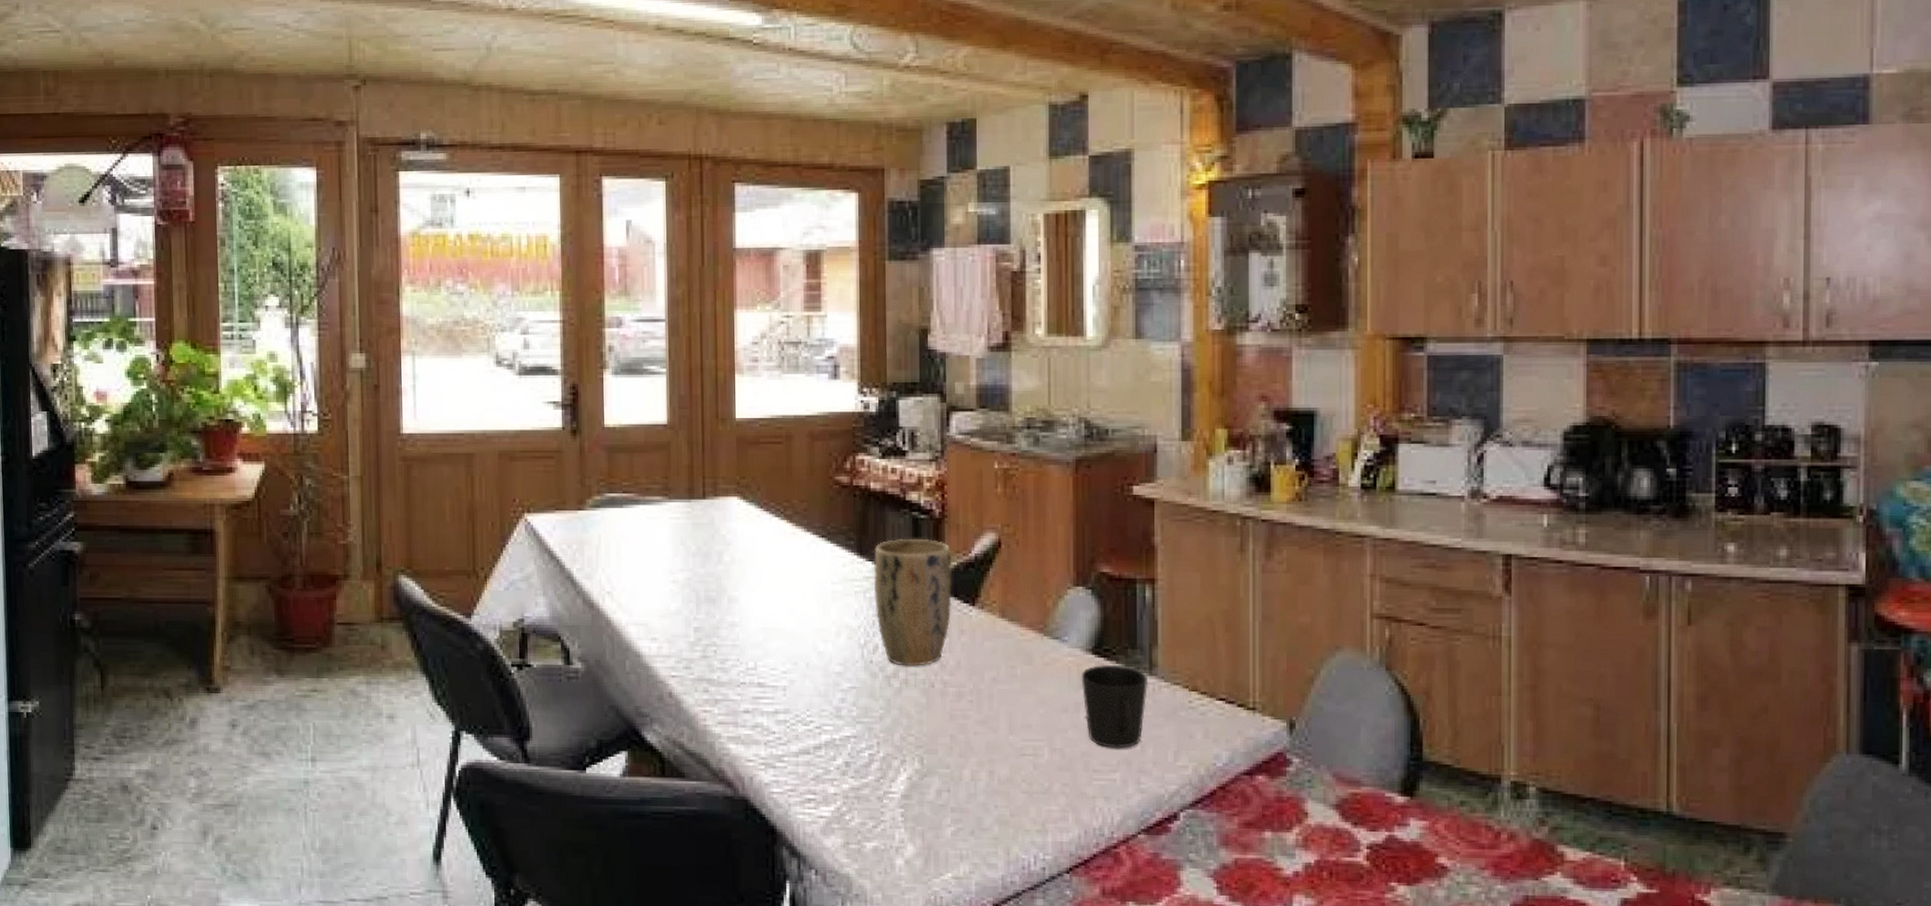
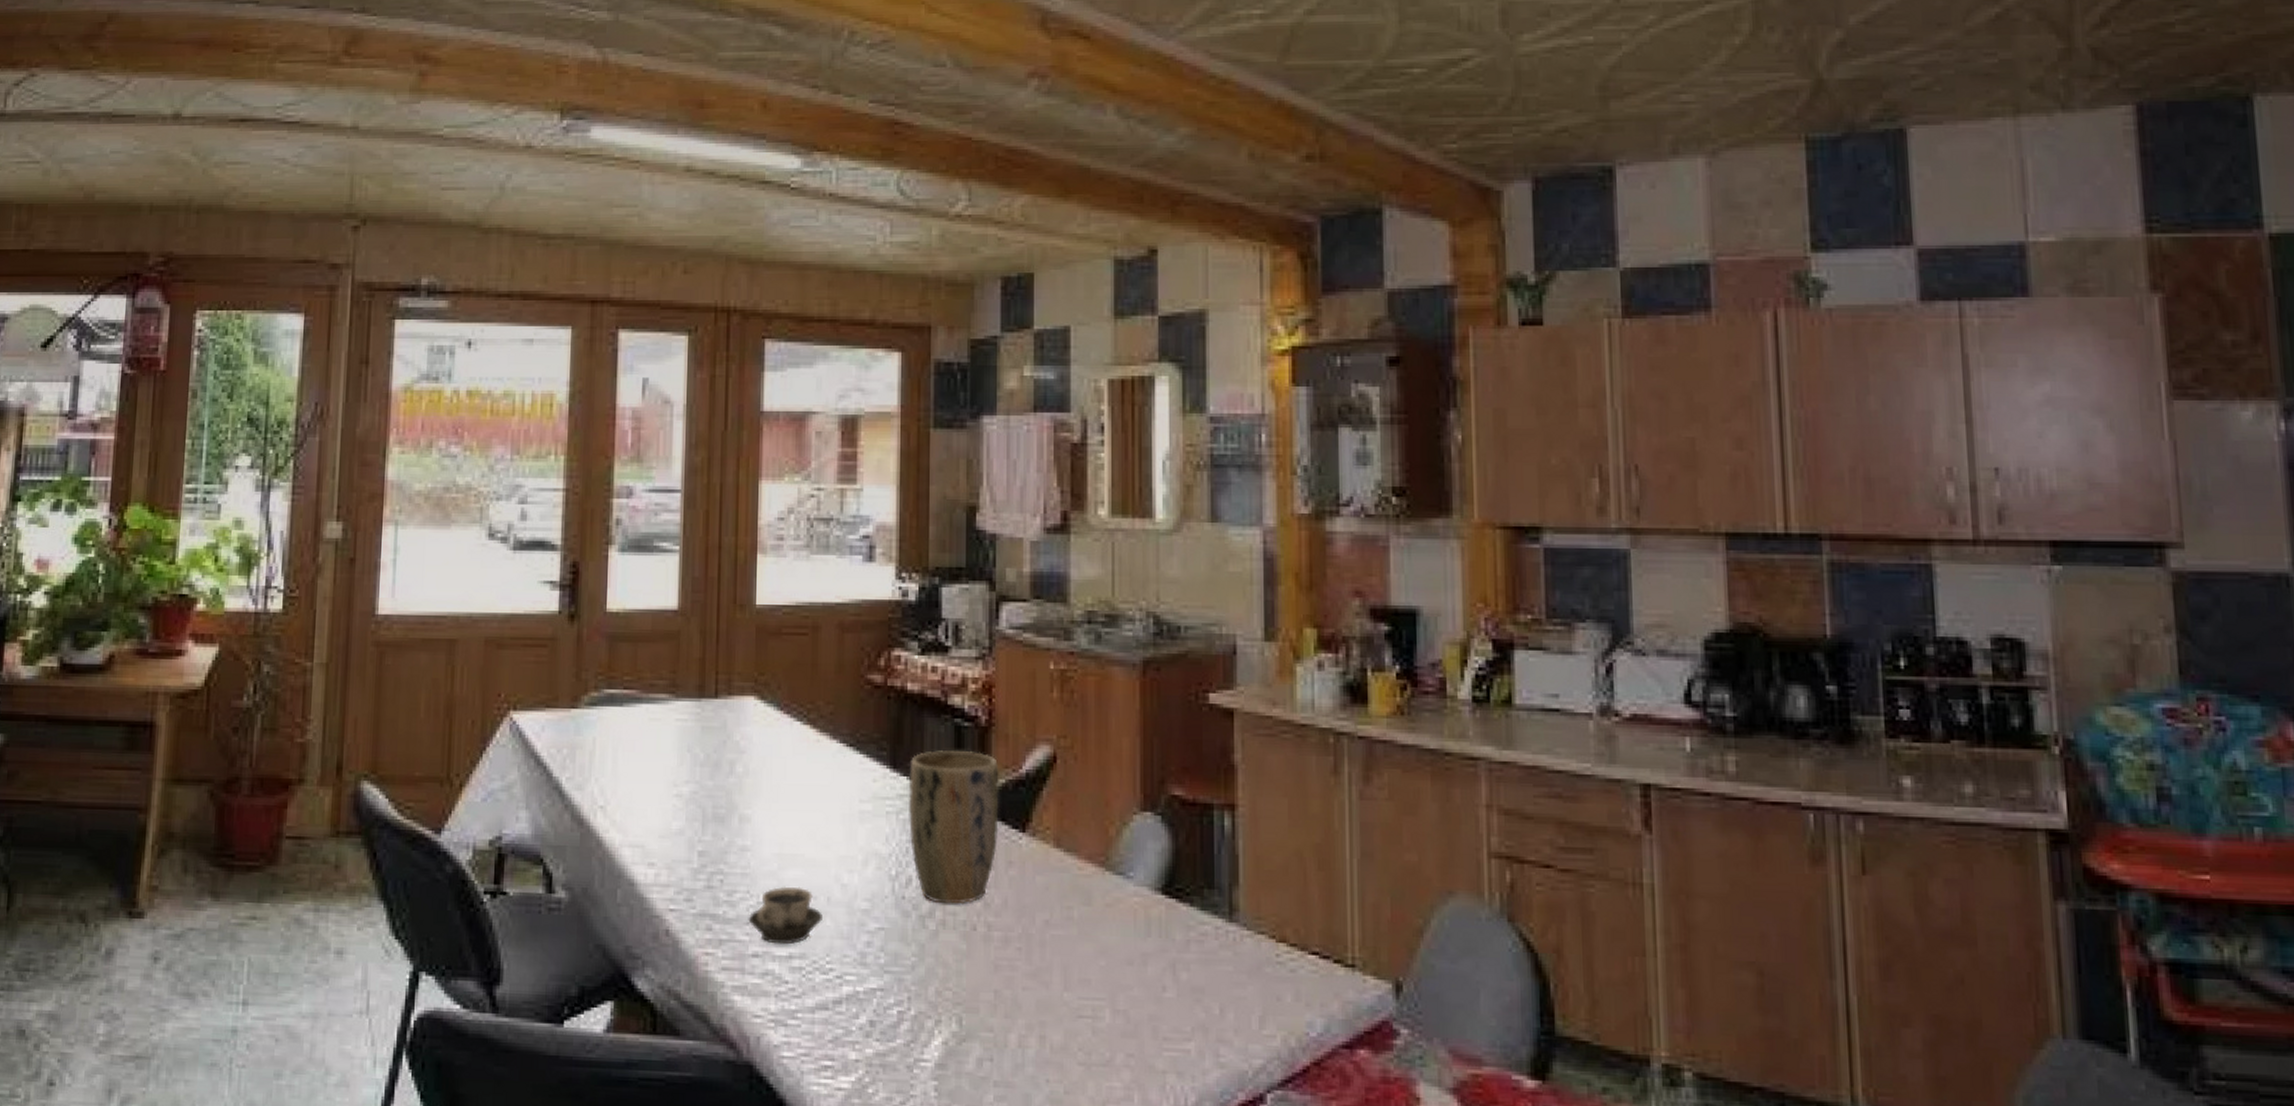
cup: none [739,654,803,702] -> present [748,886,822,945]
cup: present [1081,664,1147,749] -> none [1149,906,1227,1013]

